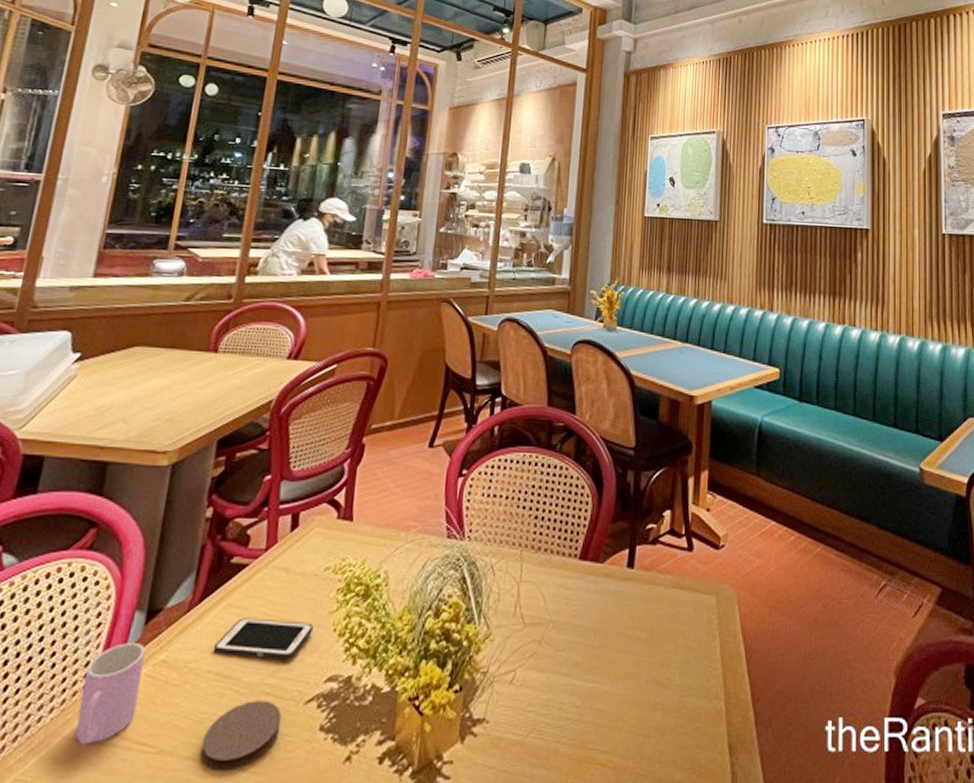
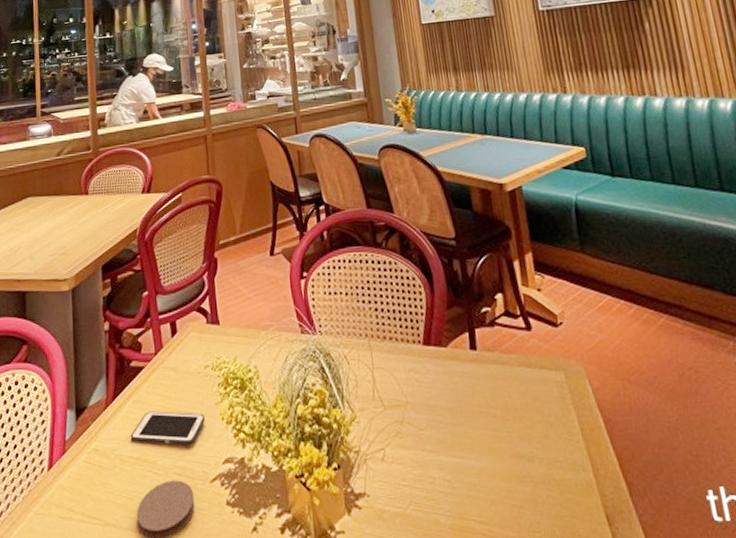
cup: present [74,643,145,745] -> none [40,436,82,518]

